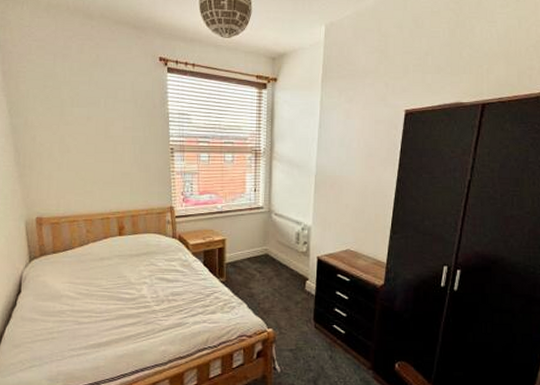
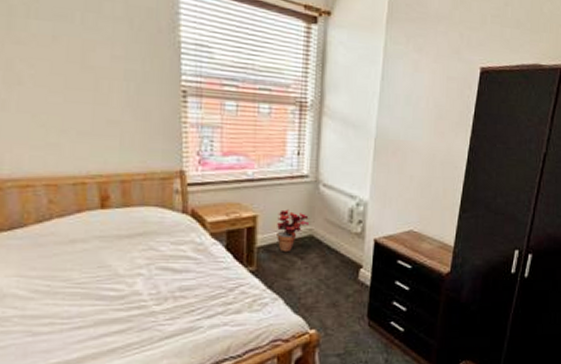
potted plant: none [240,234,265,267] -> present [277,209,310,253]

